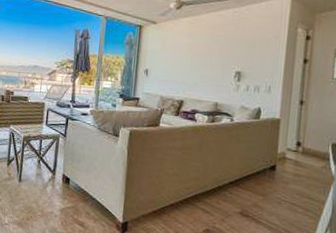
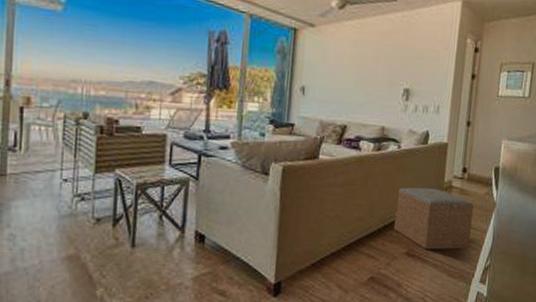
ottoman: none [228,155,309,217] -> present [394,187,474,250]

